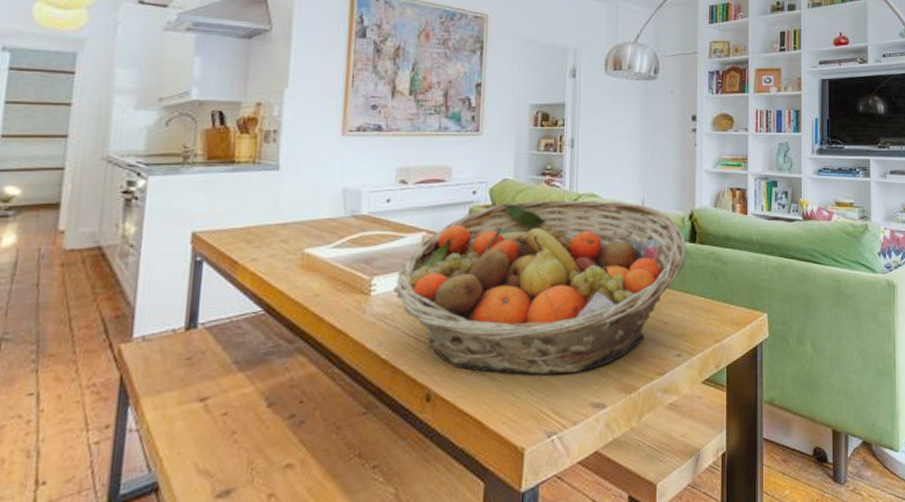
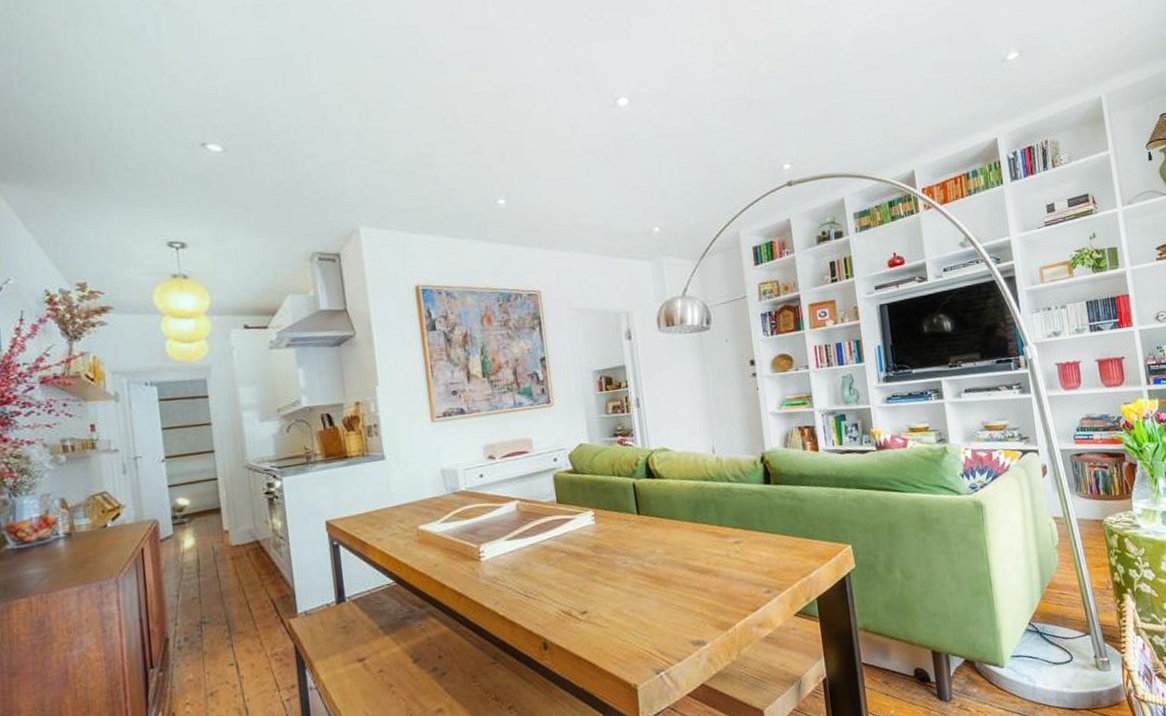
fruit basket: present [393,200,687,376] -> none [499,452,764,621]

